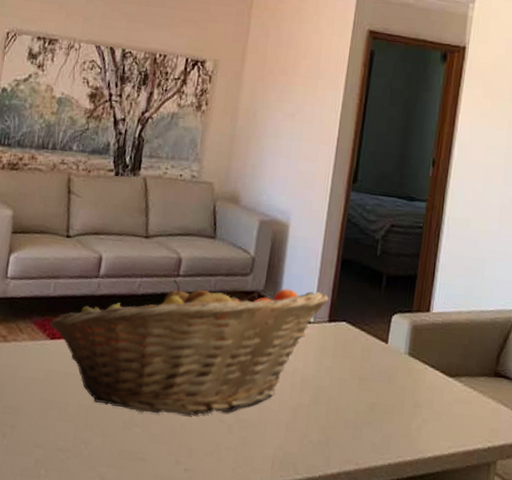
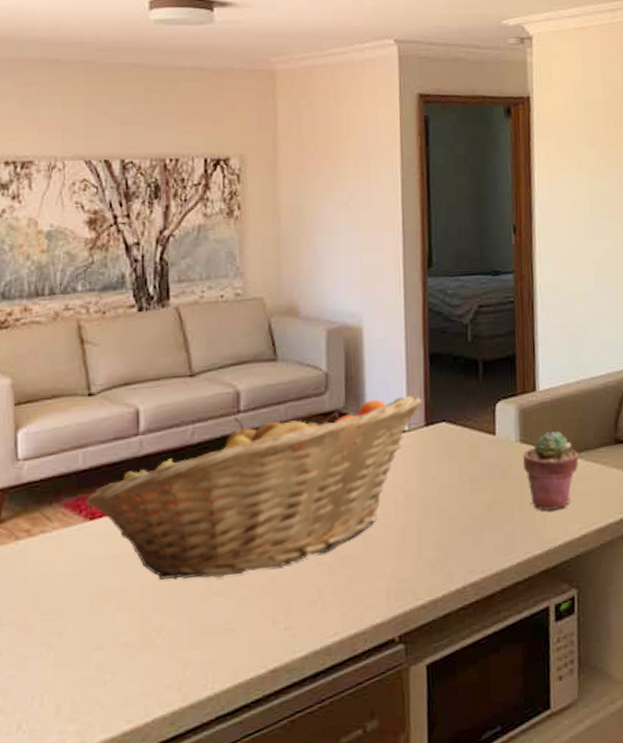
potted succulent: none [408,351,459,425] -> present [523,431,579,511]

